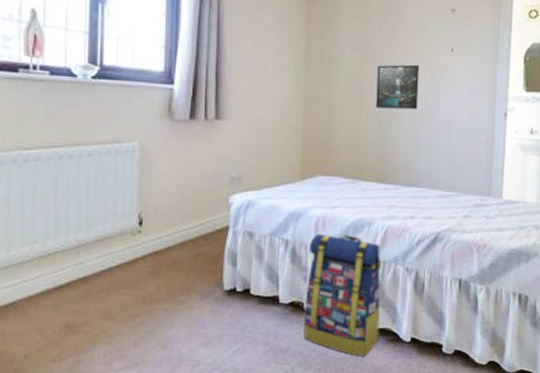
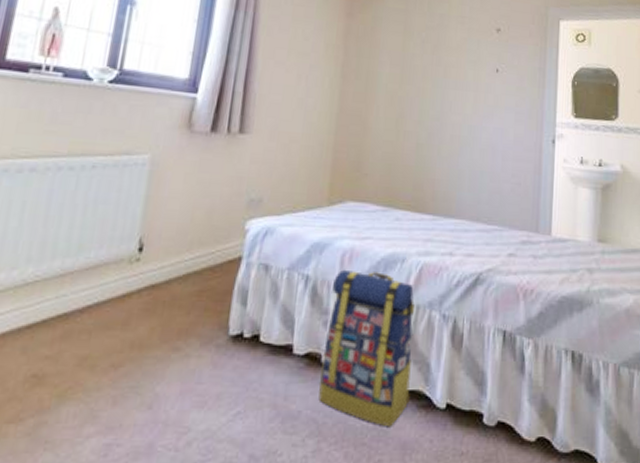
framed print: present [376,64,420,110] -> none [414,82,463,132]

